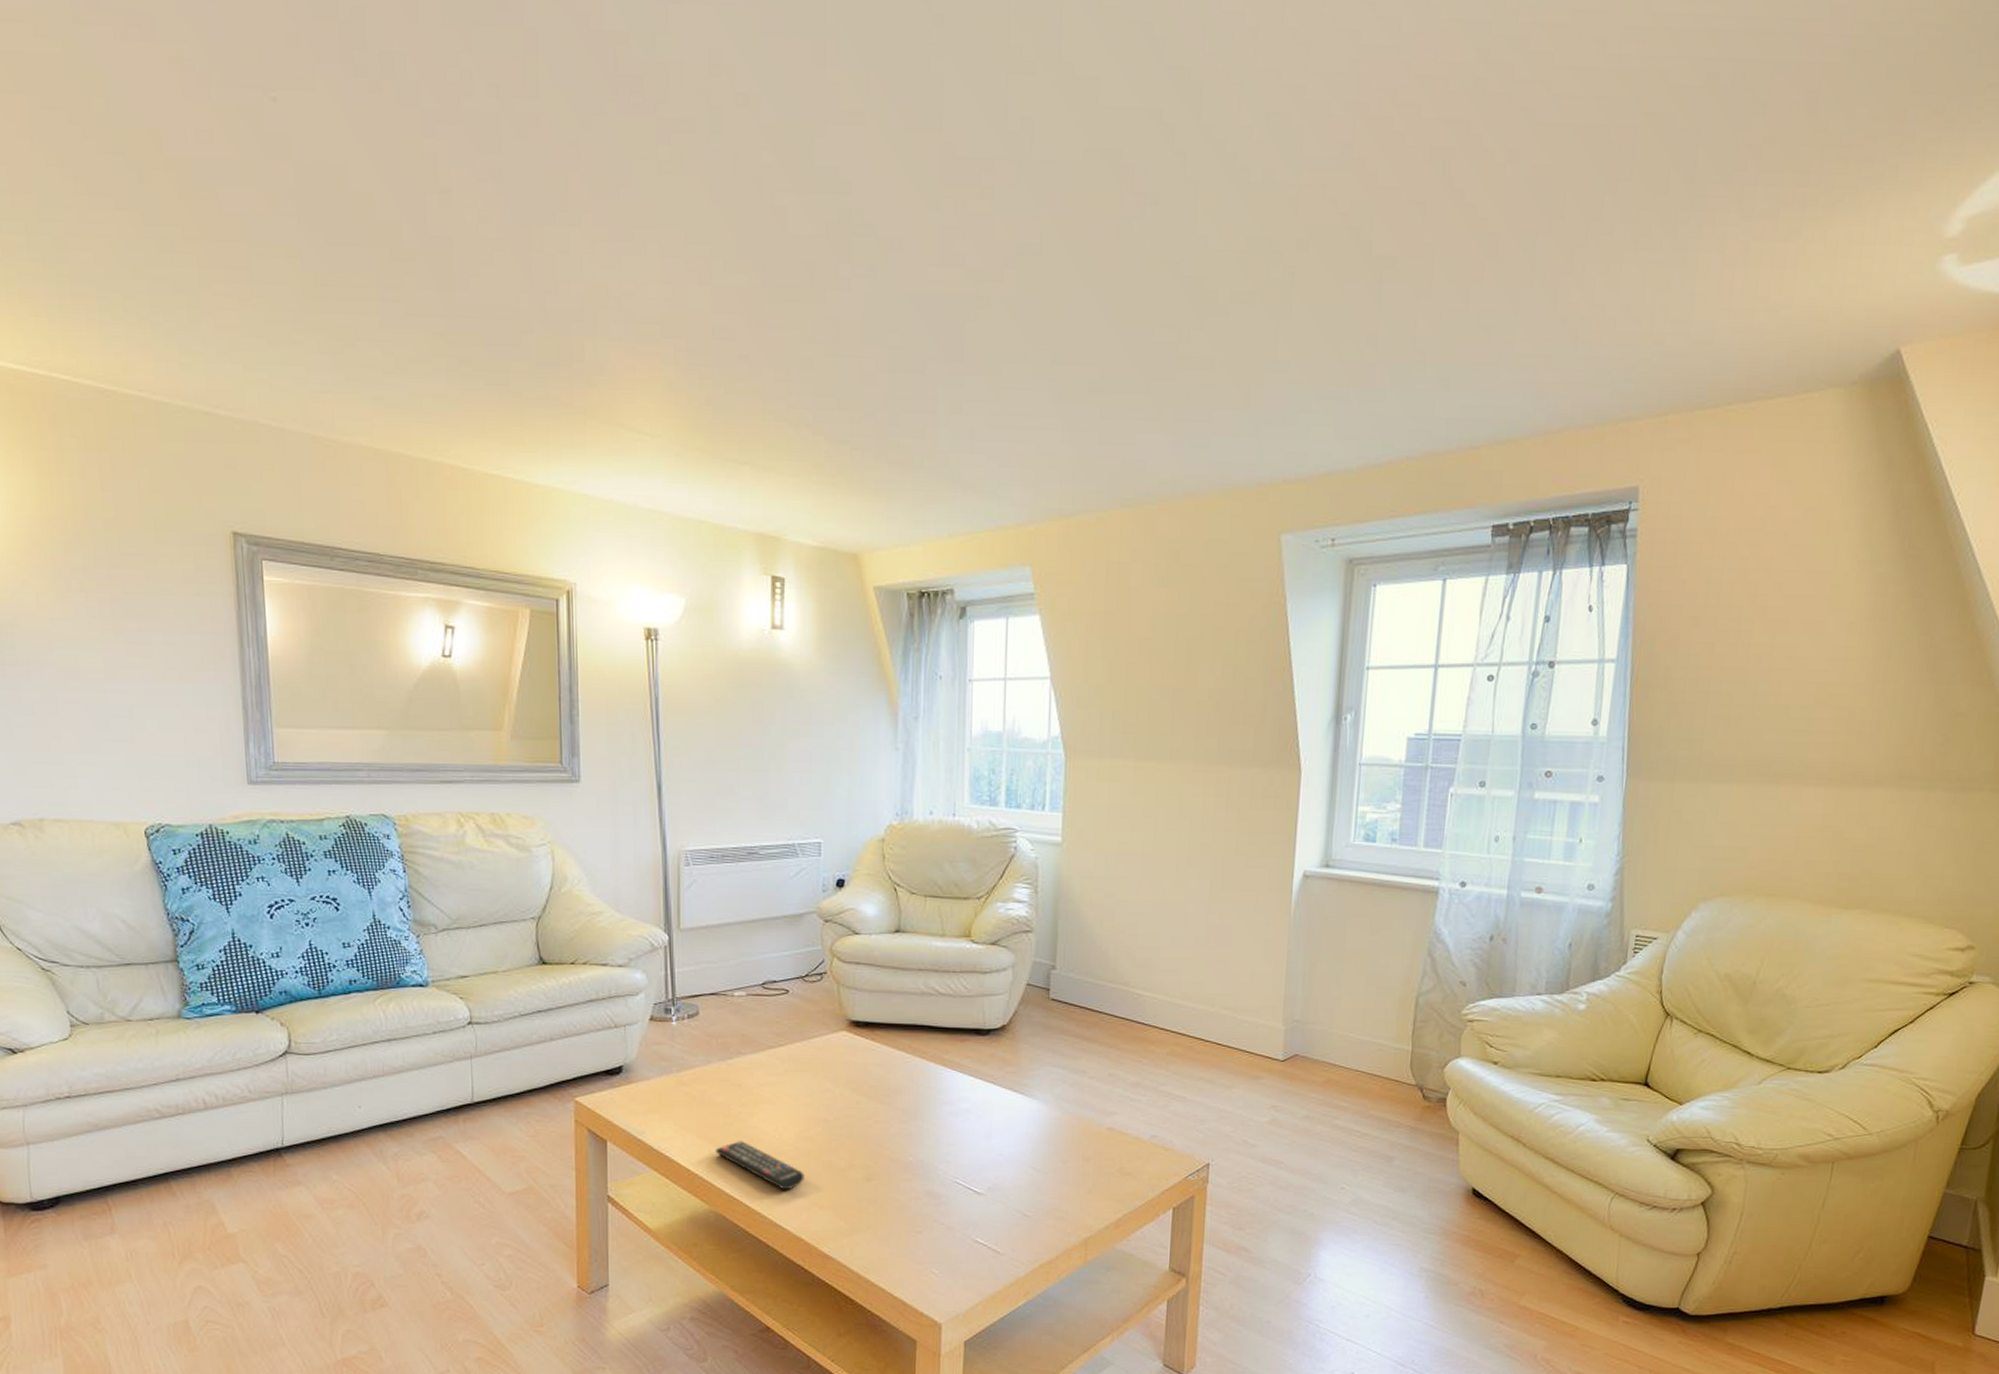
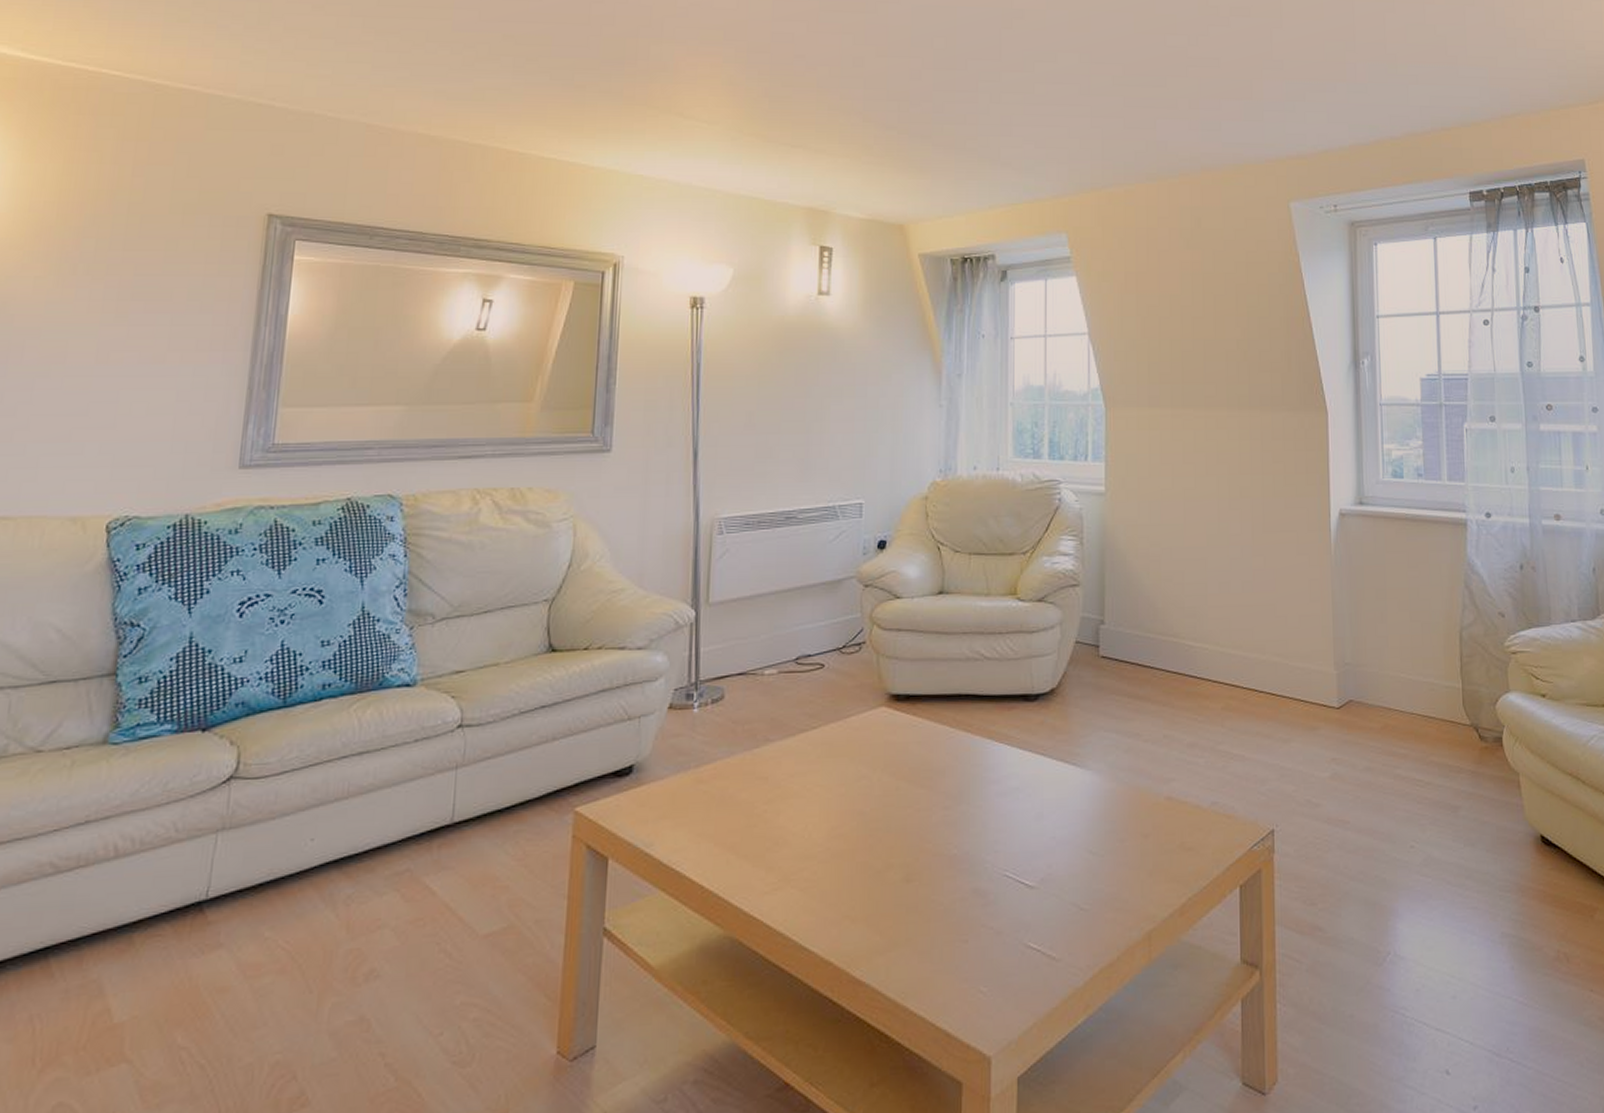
remote control: present [715,1141,805,1190] -> none [734,845,836,903]

